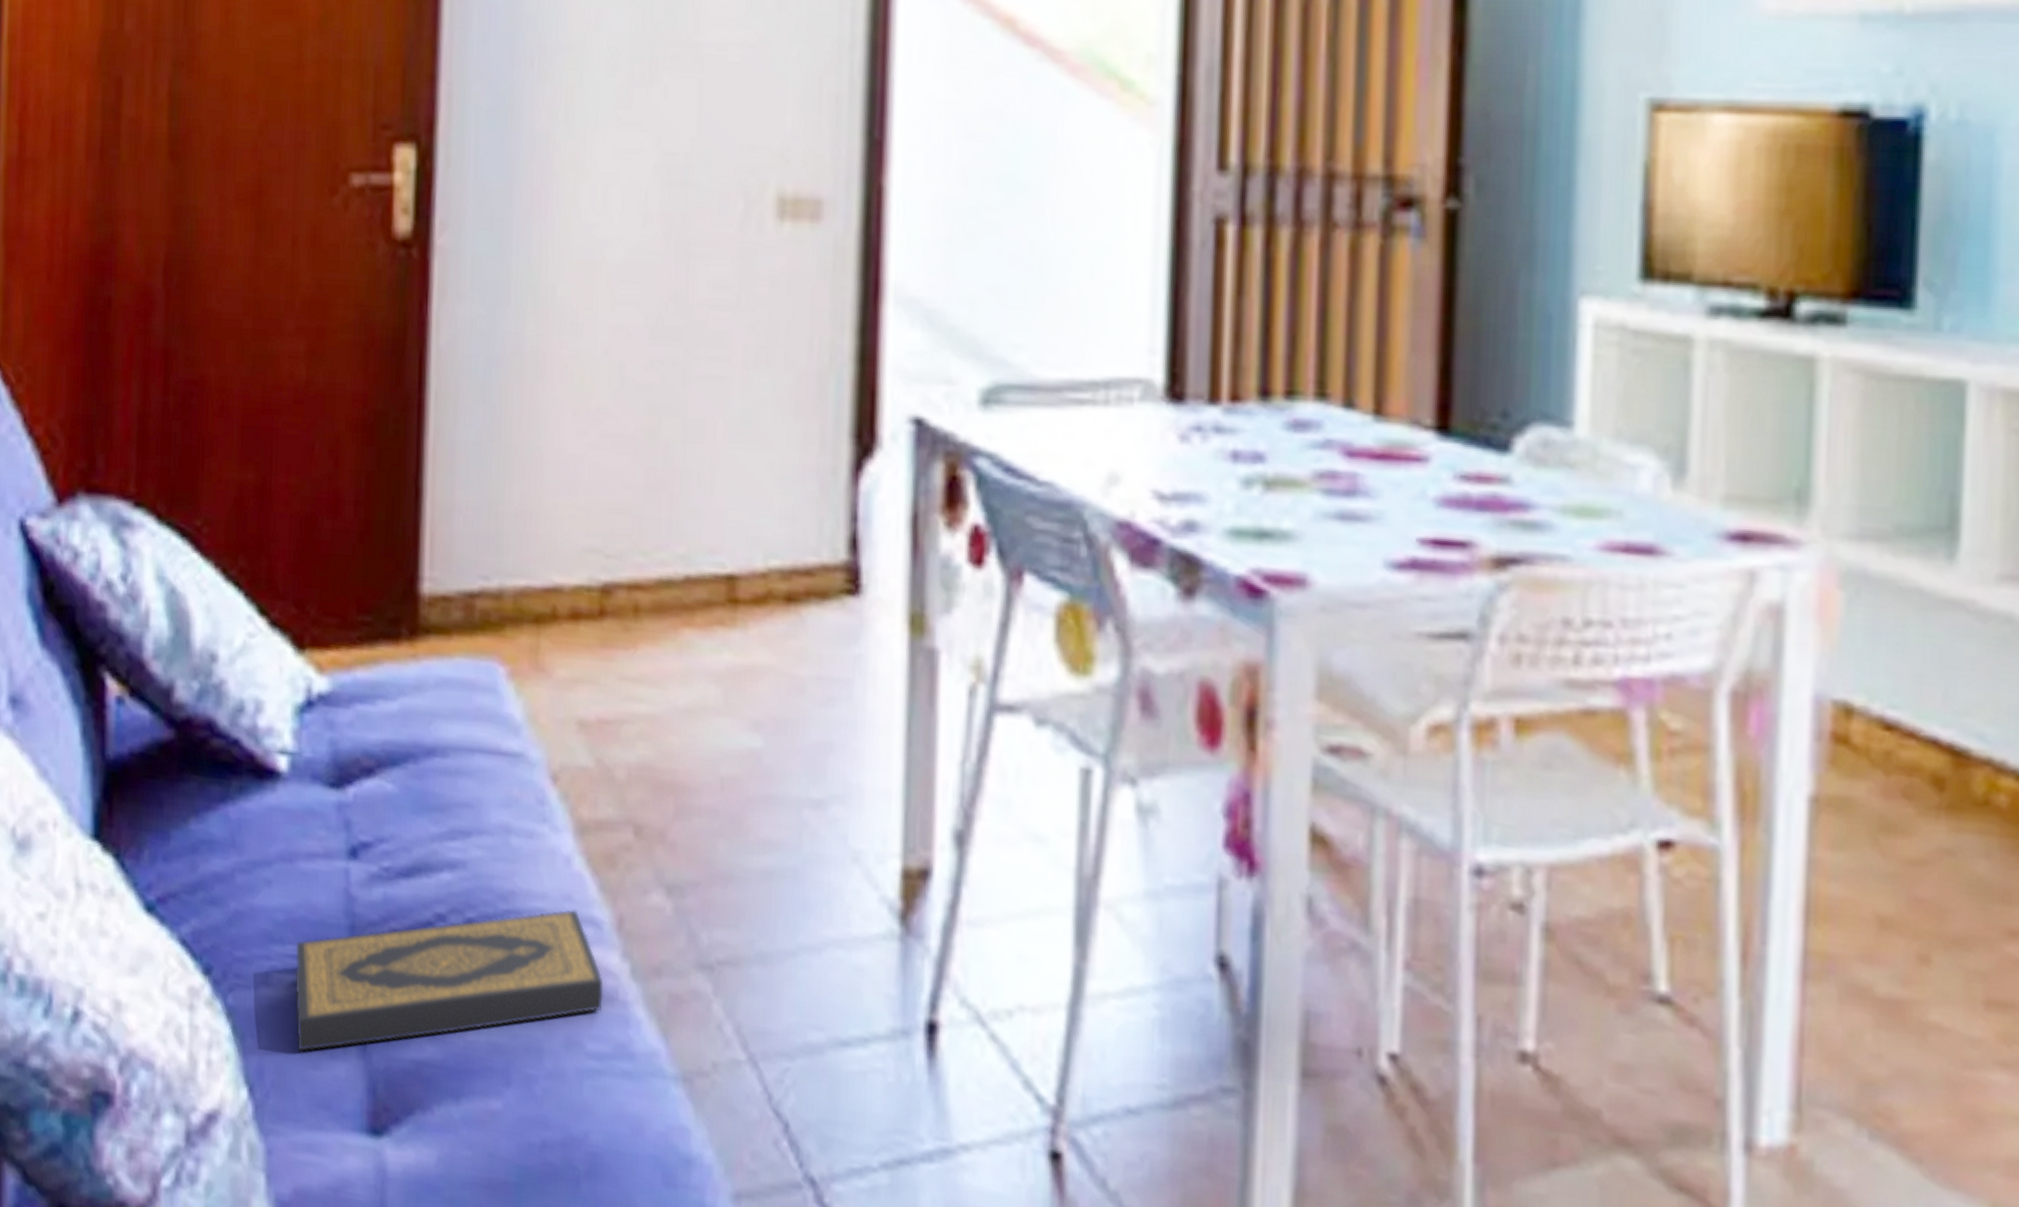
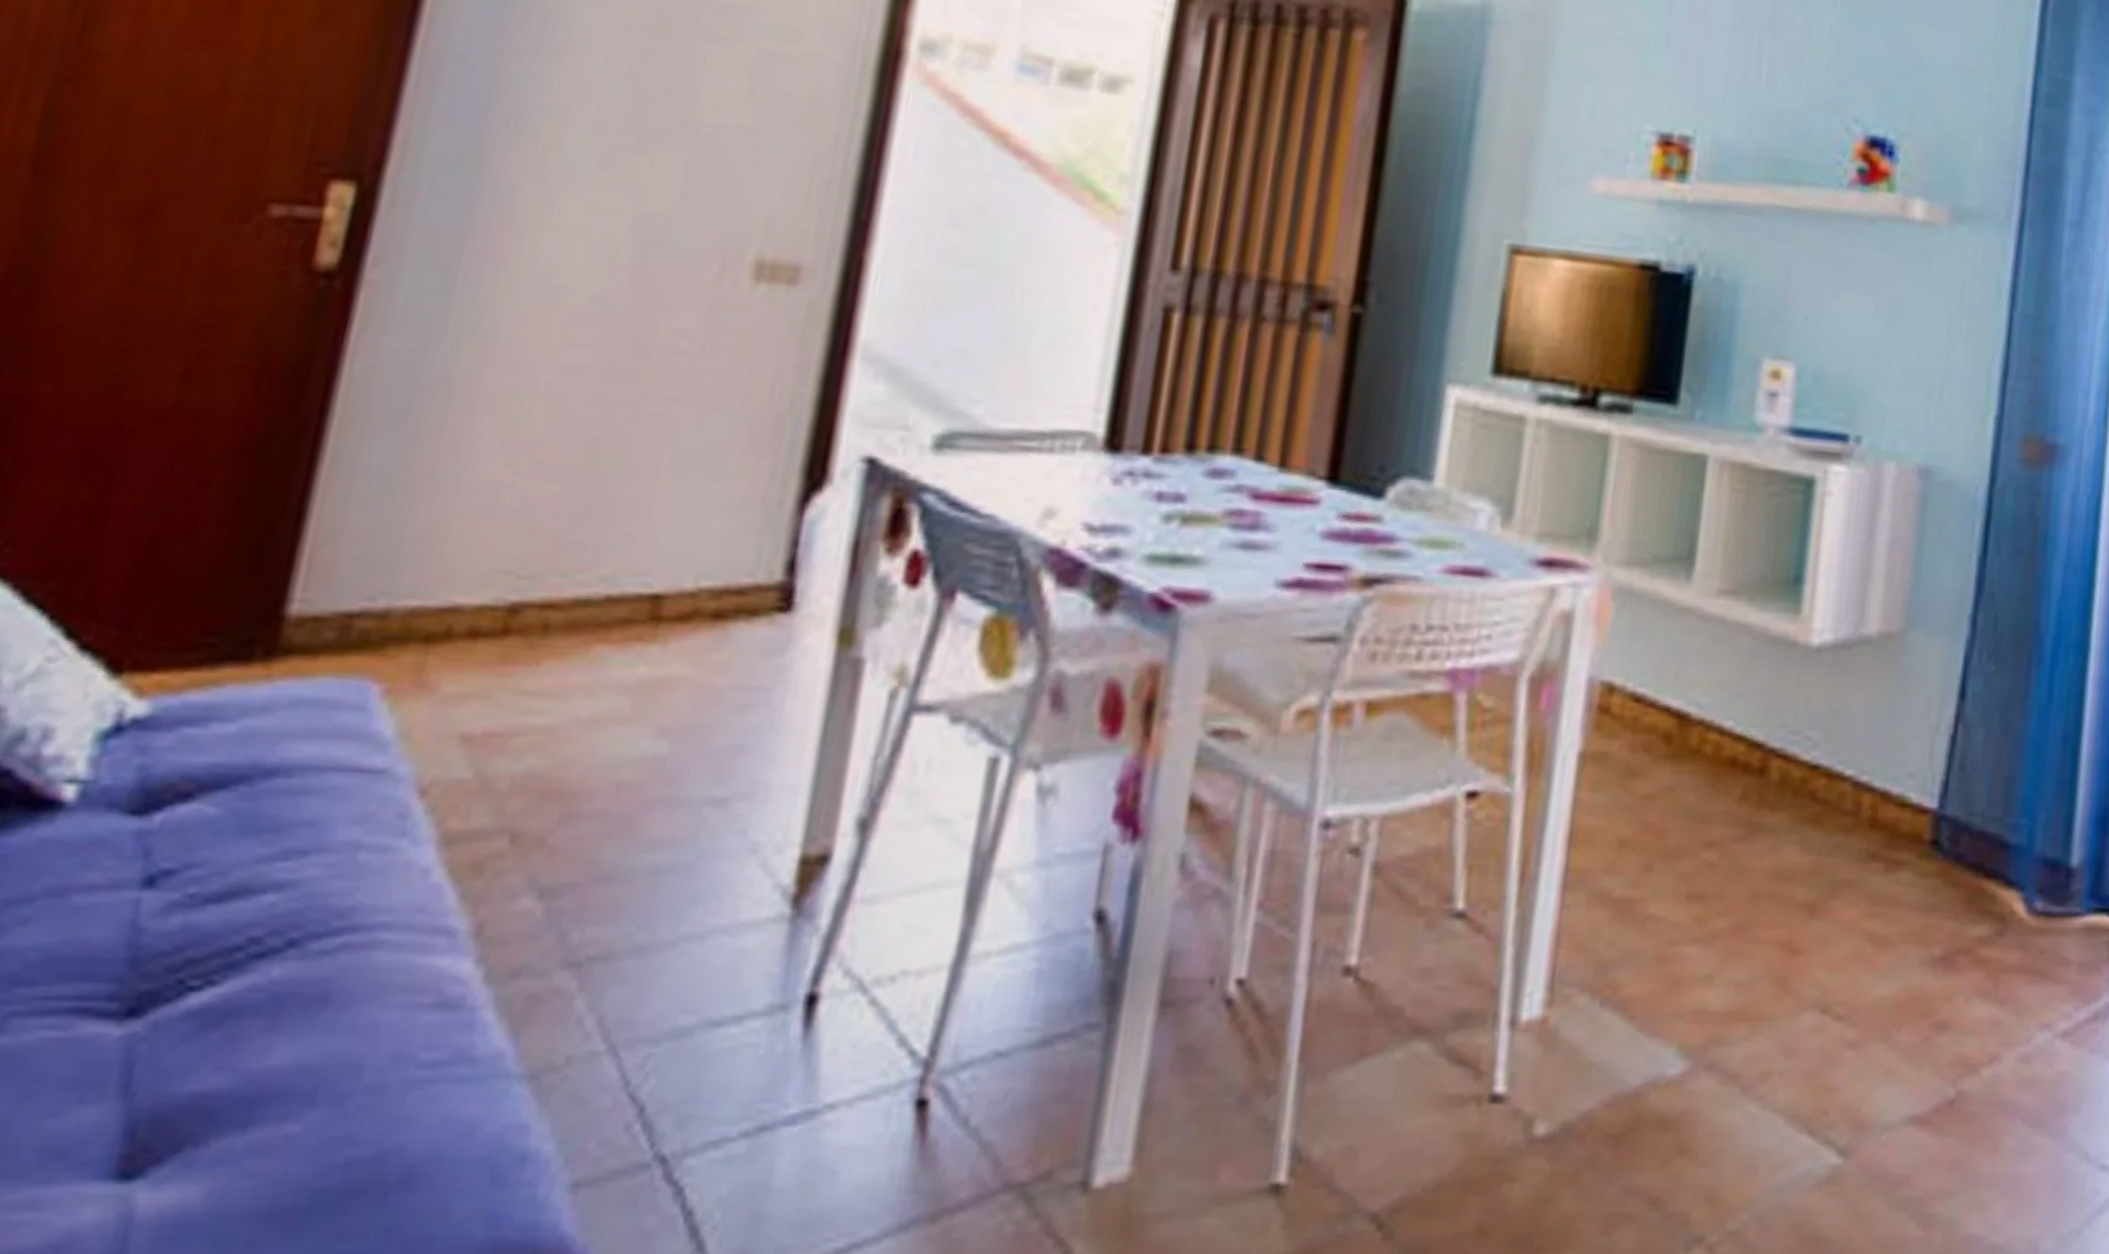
hardback book: present [295,909,604,1053] -> none [33,920,451,1102]

